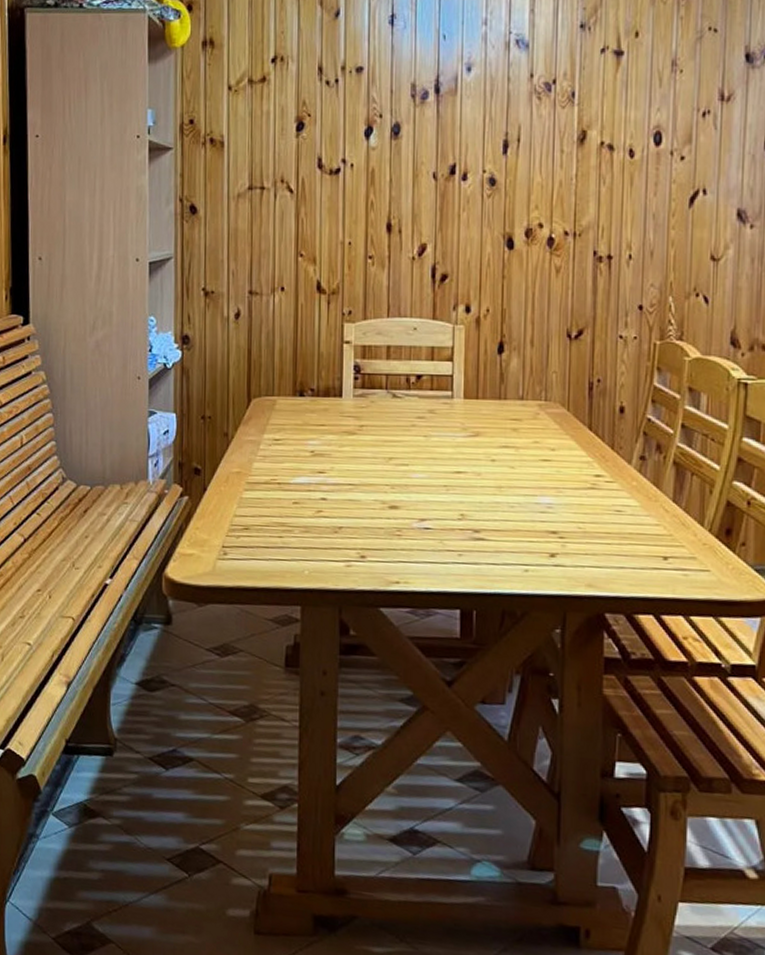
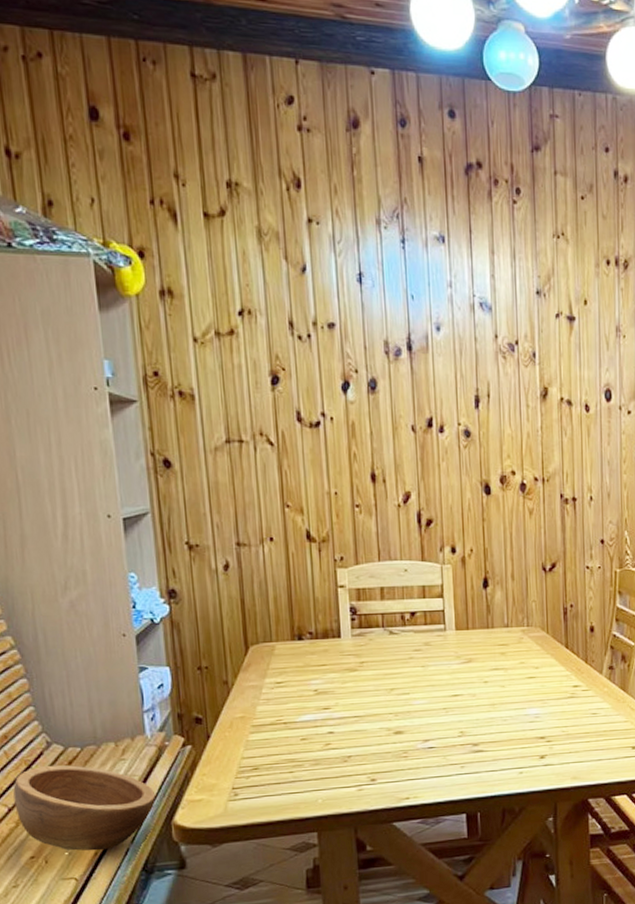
wooden bowl: none [30,501,150,594] -> present [13,765,155,853]

